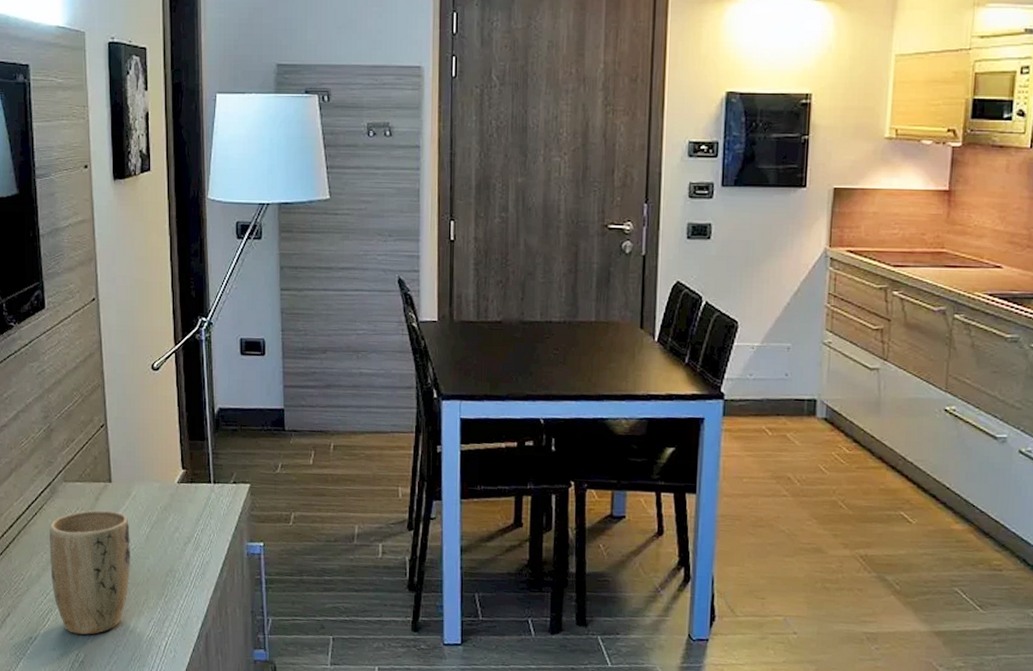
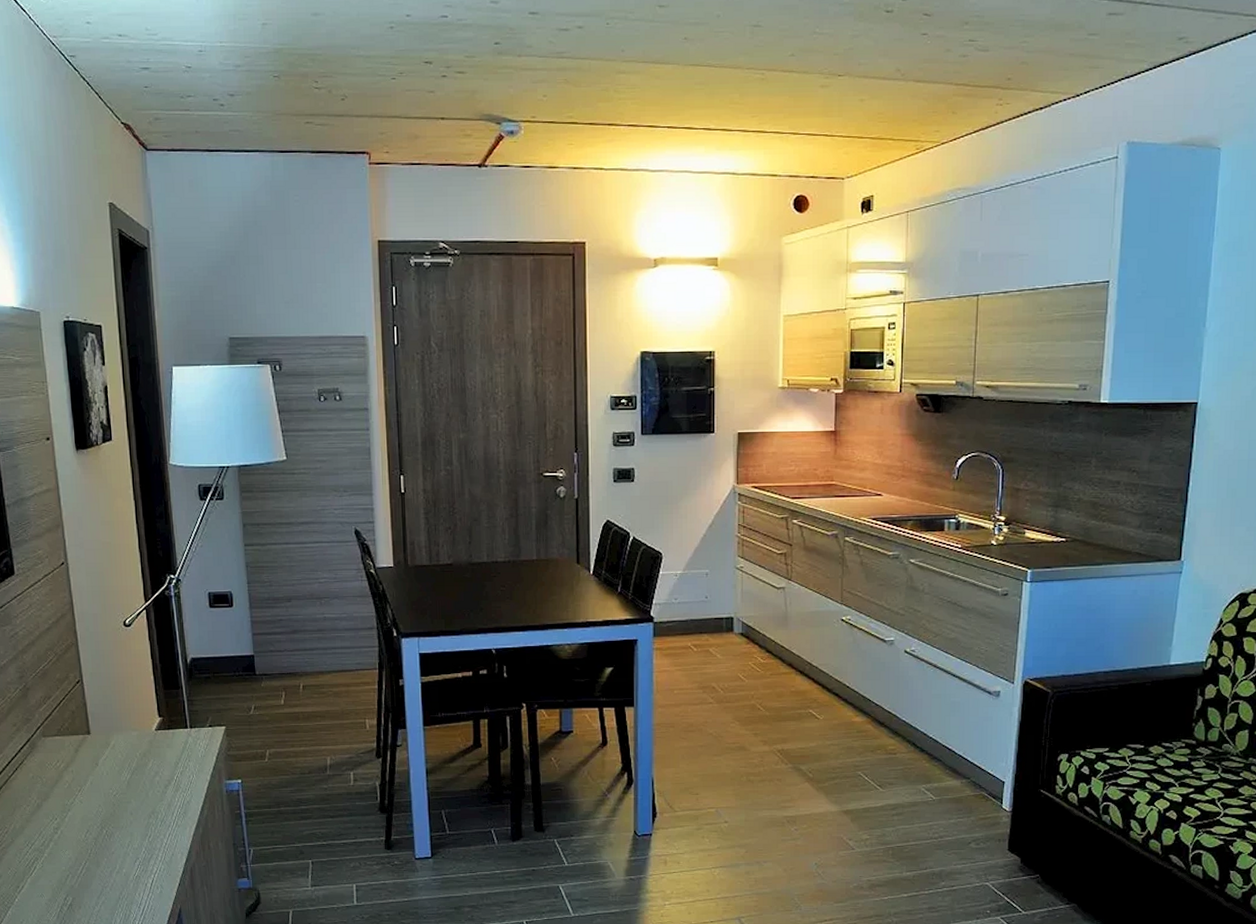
plant pot: present [49,509,130,635] -> none [30,761,114,879]

